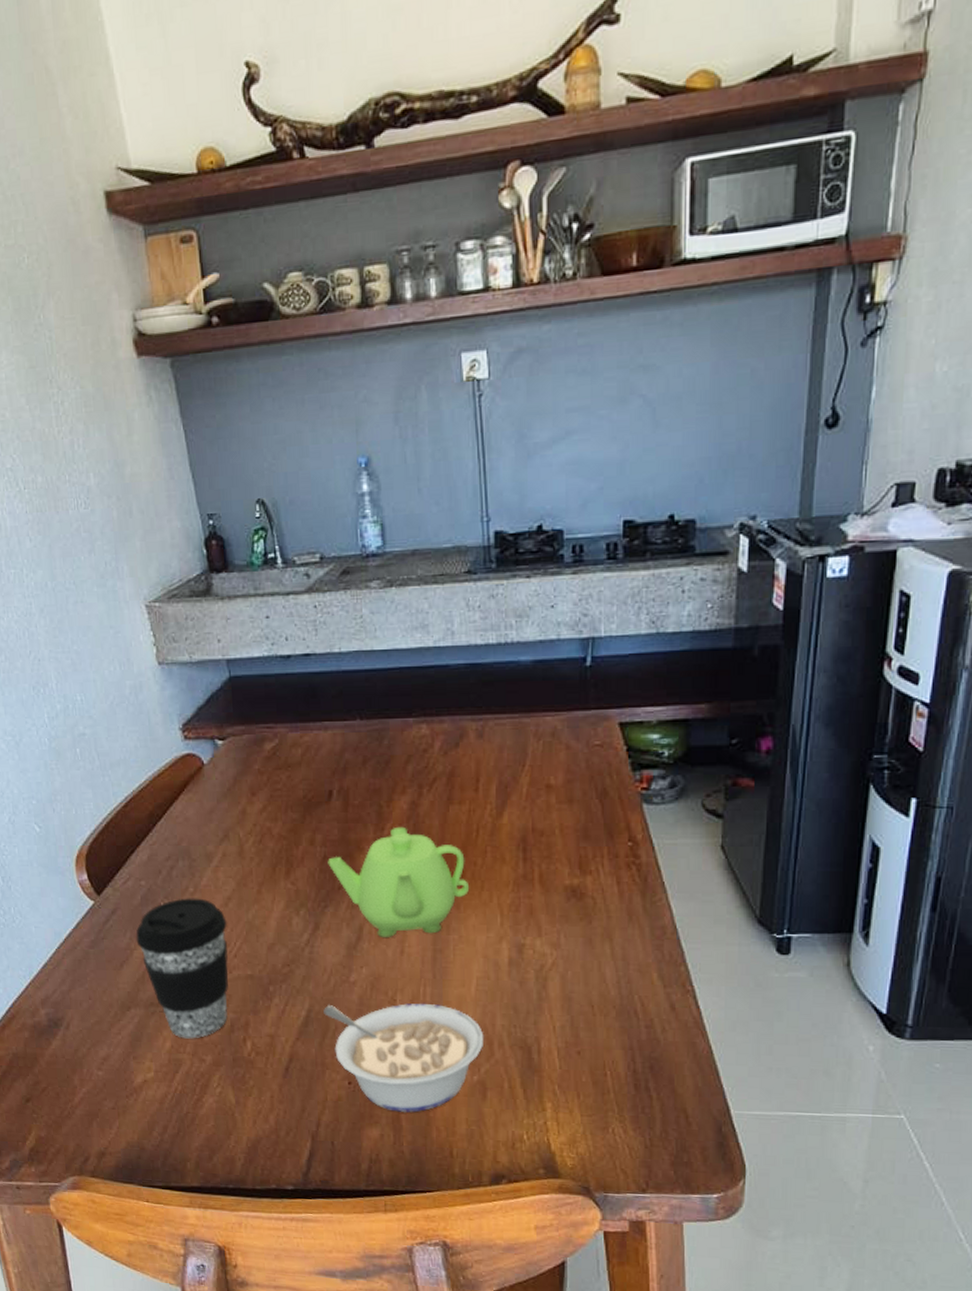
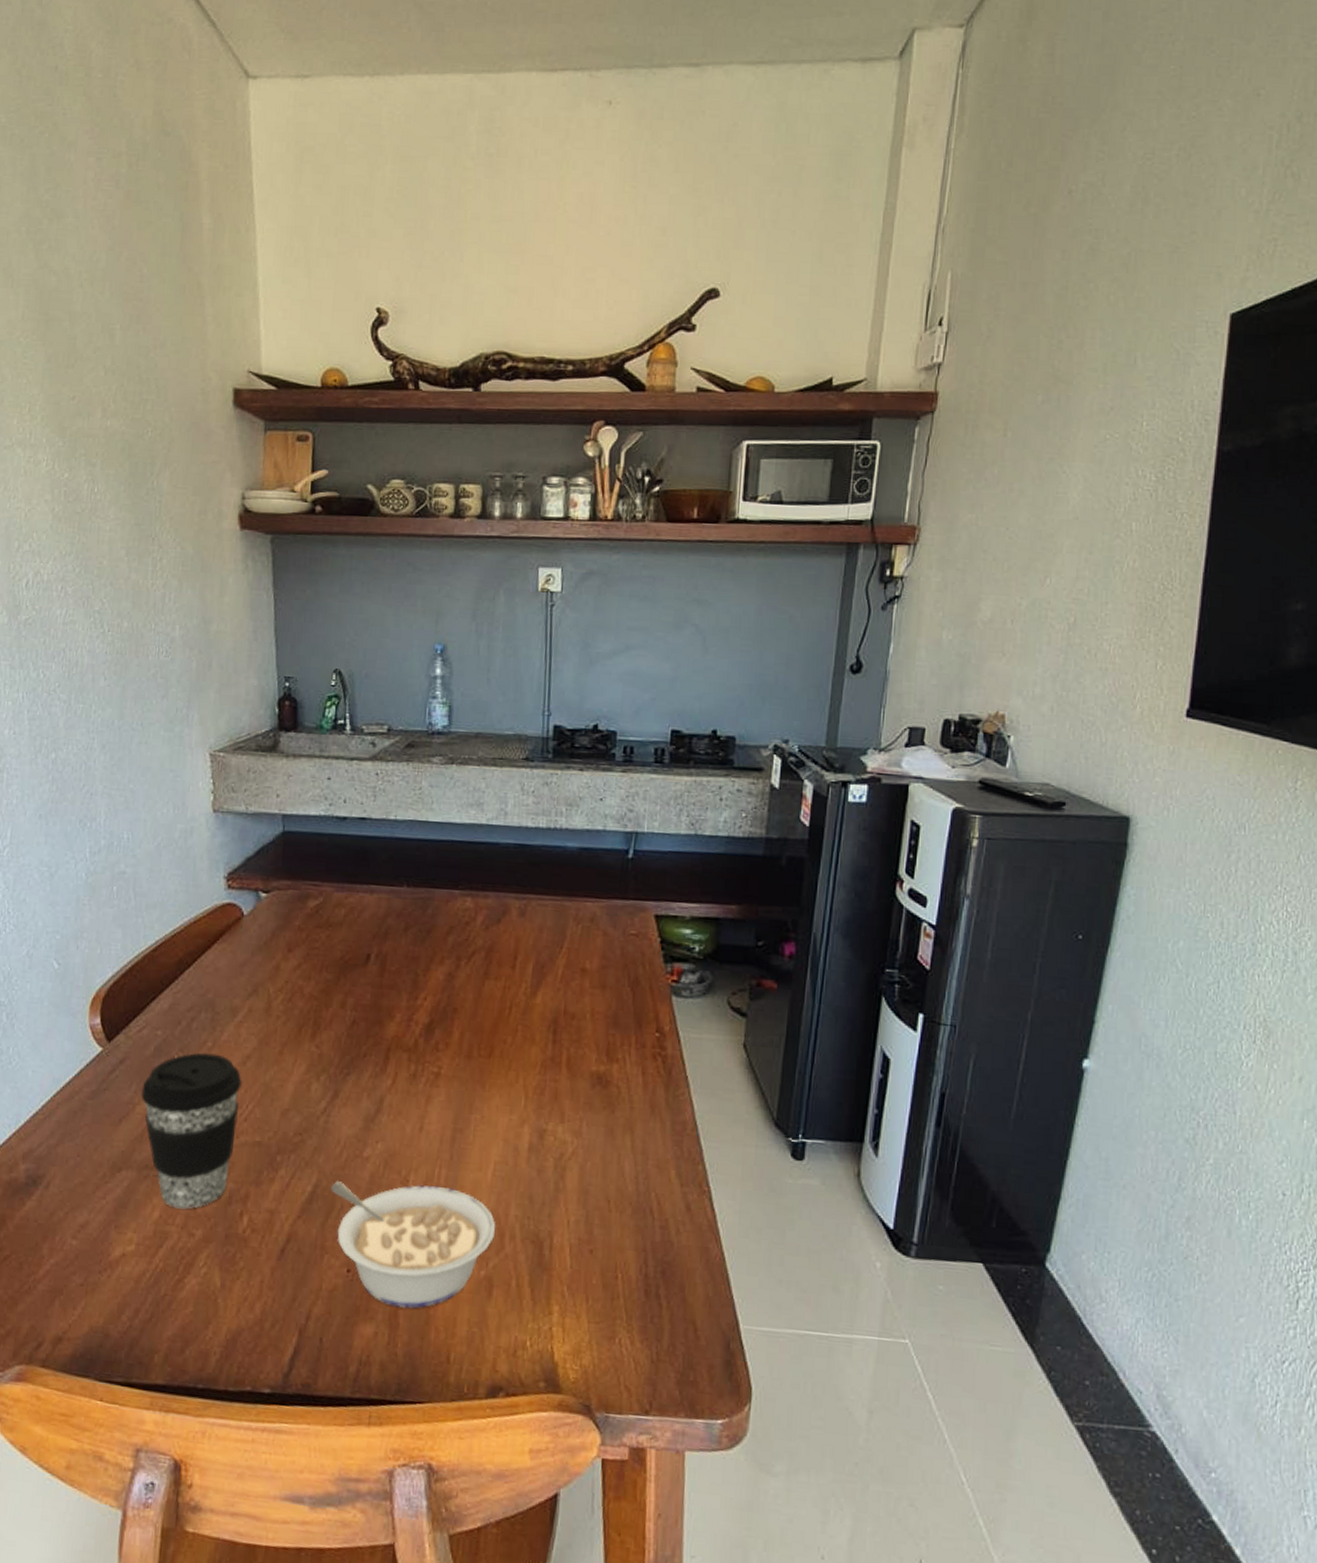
teapot: present [328,826,470,937] -> none [356,997,497,1112]

